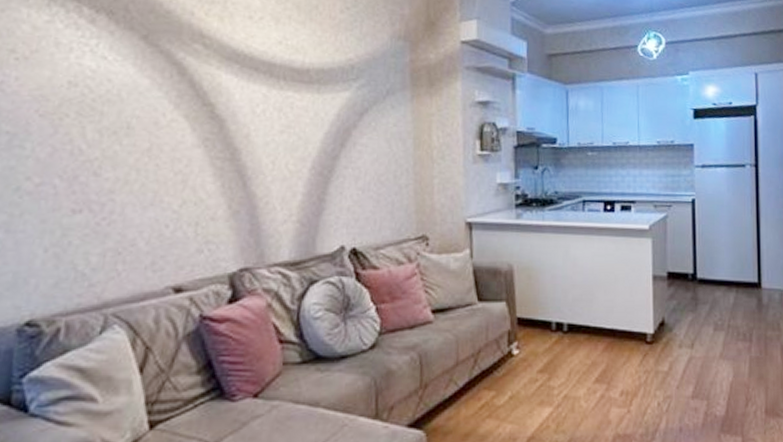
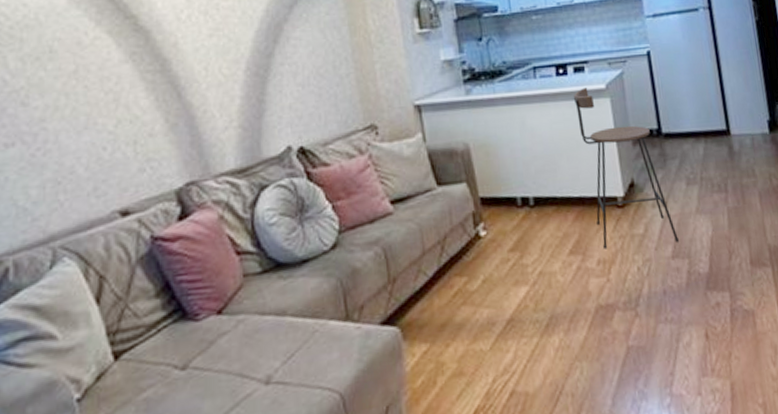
bar stool: none [617,226,700,383] -> present [573,87,679,250]

